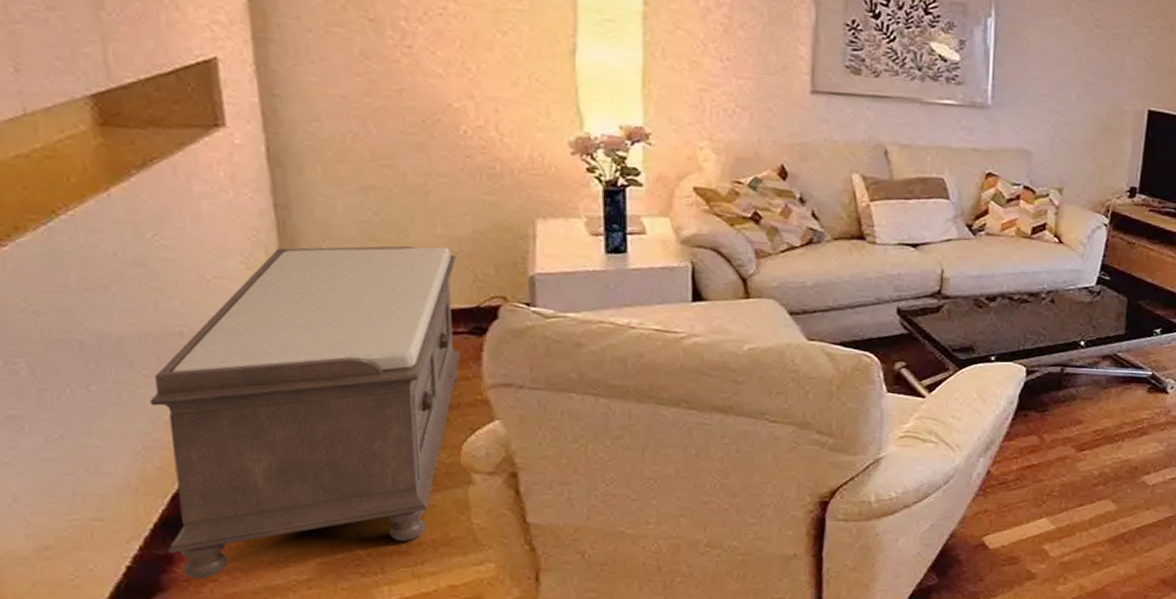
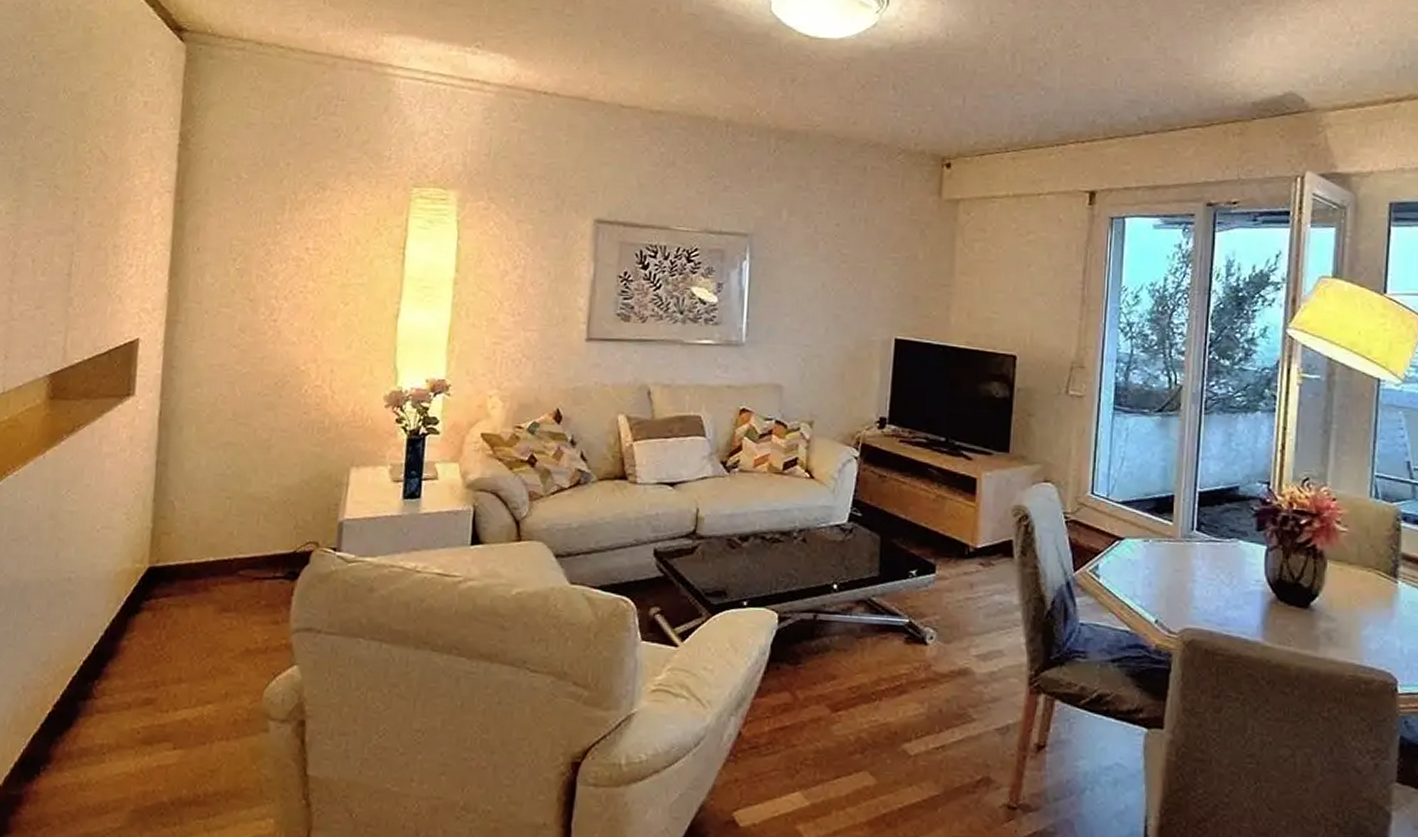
bench: present [149,246,462,579] -> none [20,495,284,822]

